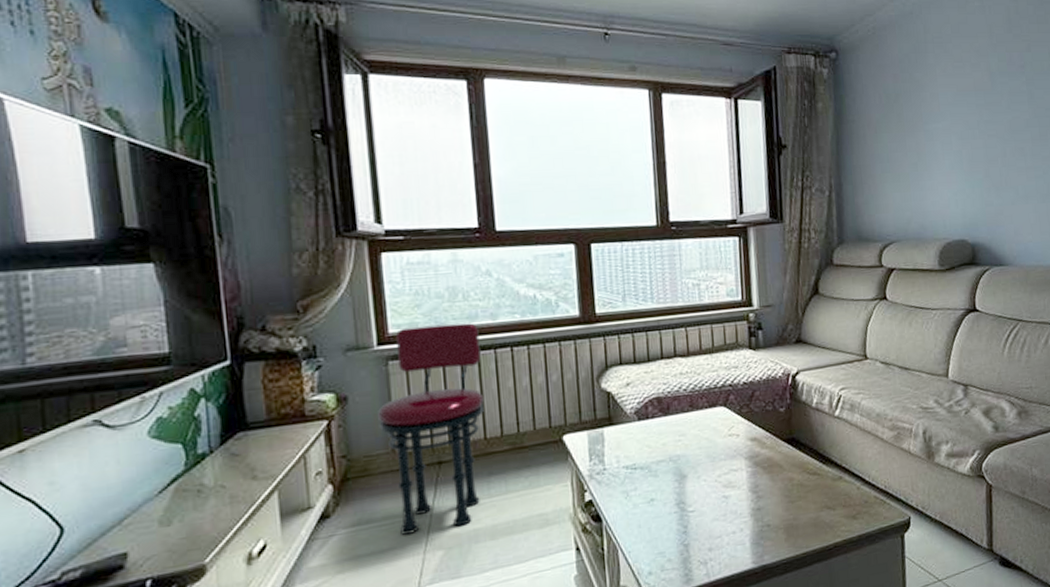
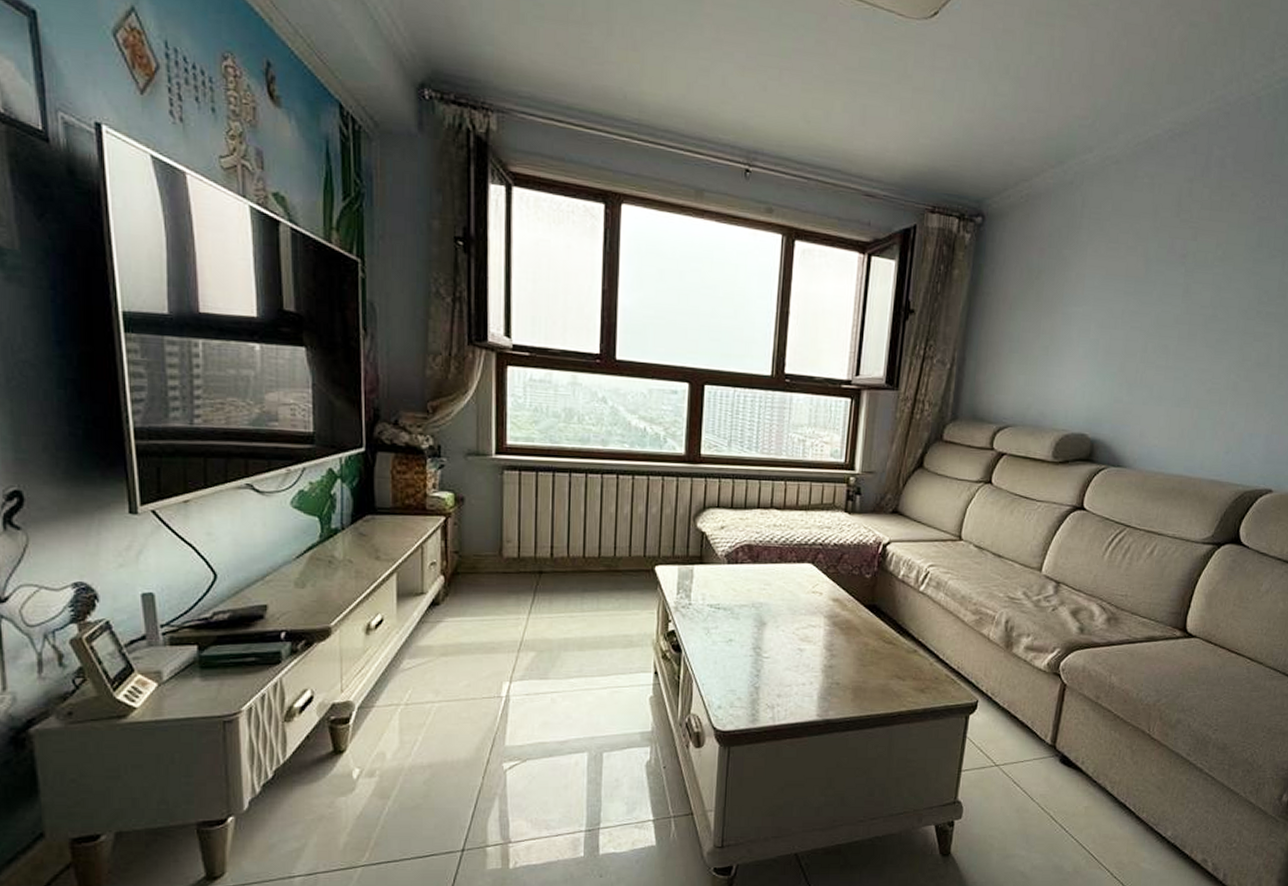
stool: present [378,323,484,535] -> none [490,441,589,633]

